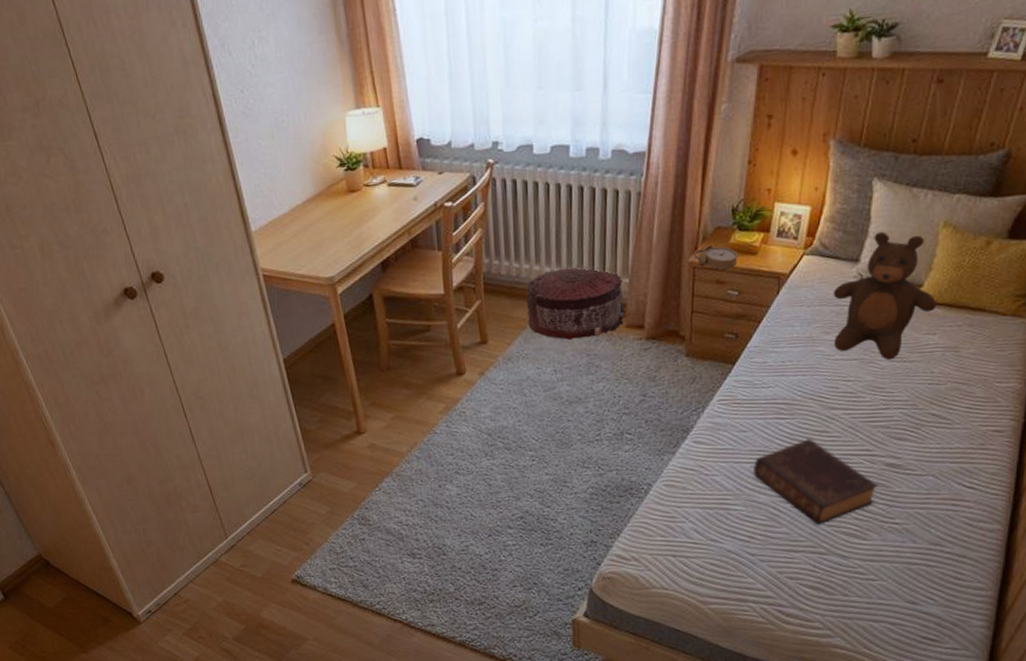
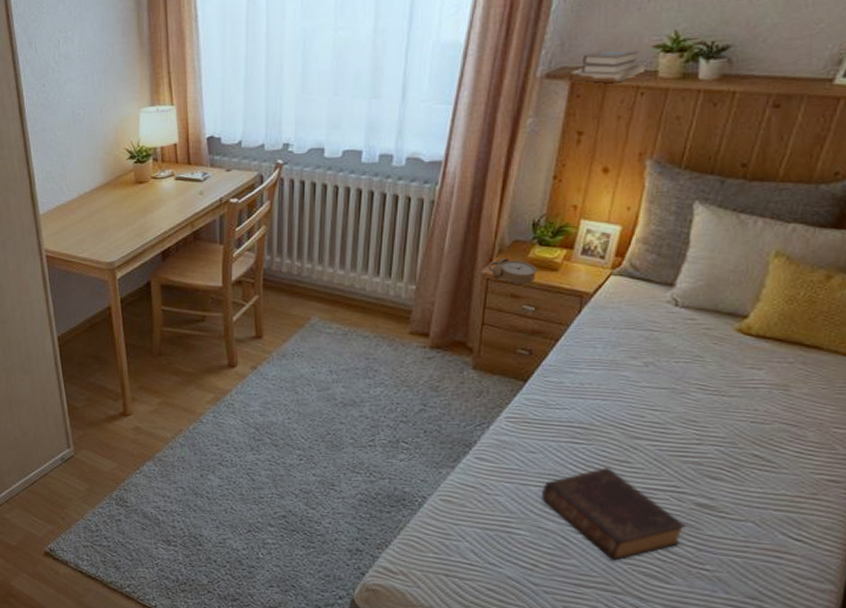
pouf: present [526,266,625,340] -> none [305,269,410,341]
books: none [756,30,826,66] -> present [568,49,646,84]
teddy bear: present [833,231,937,359] -> none [641,257,765,391]

